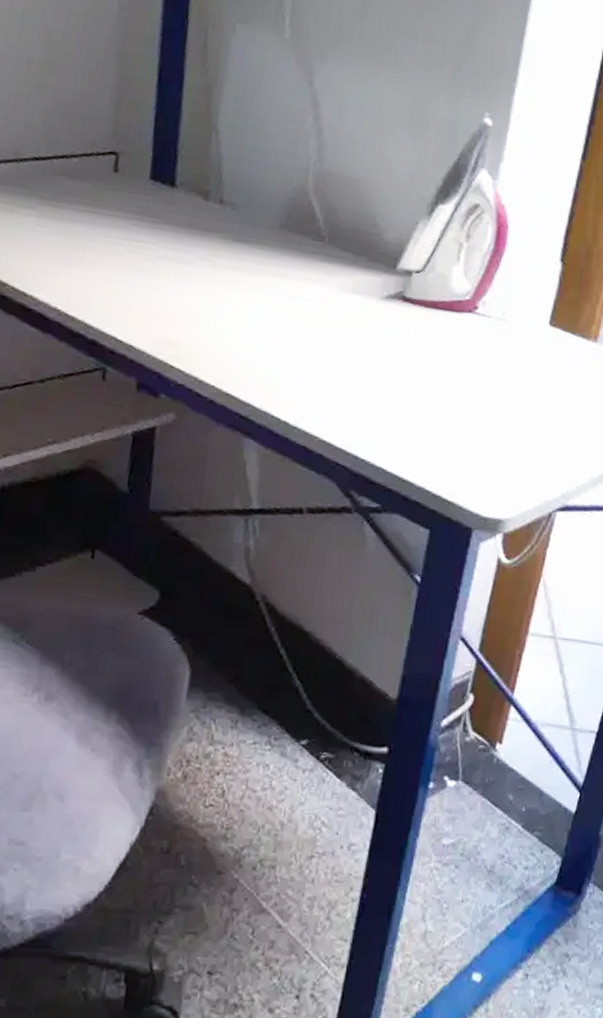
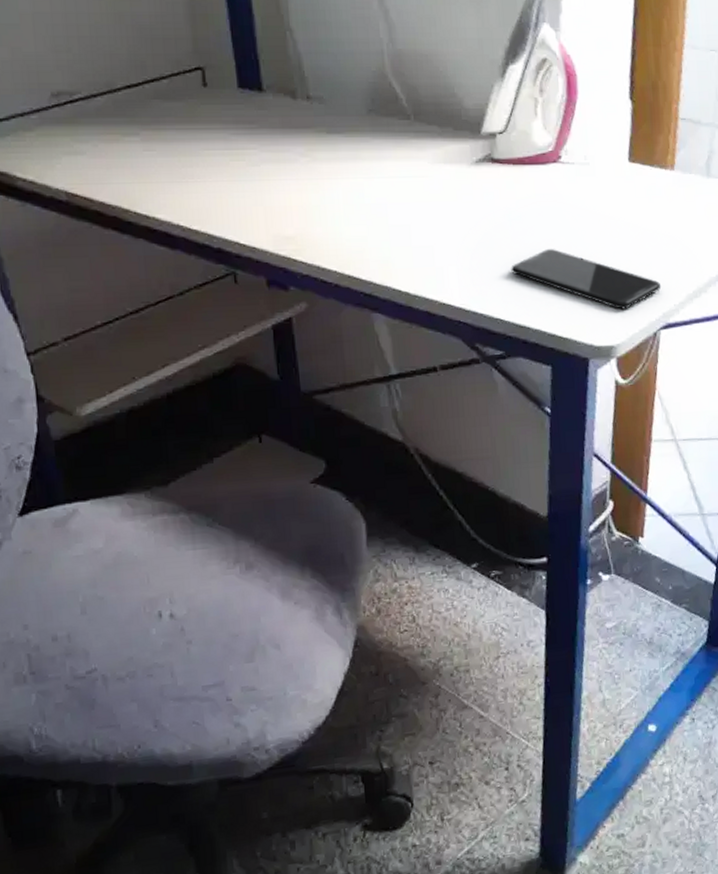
smartphone: none [403,402,565,482] -> present [511,249,662,310]

